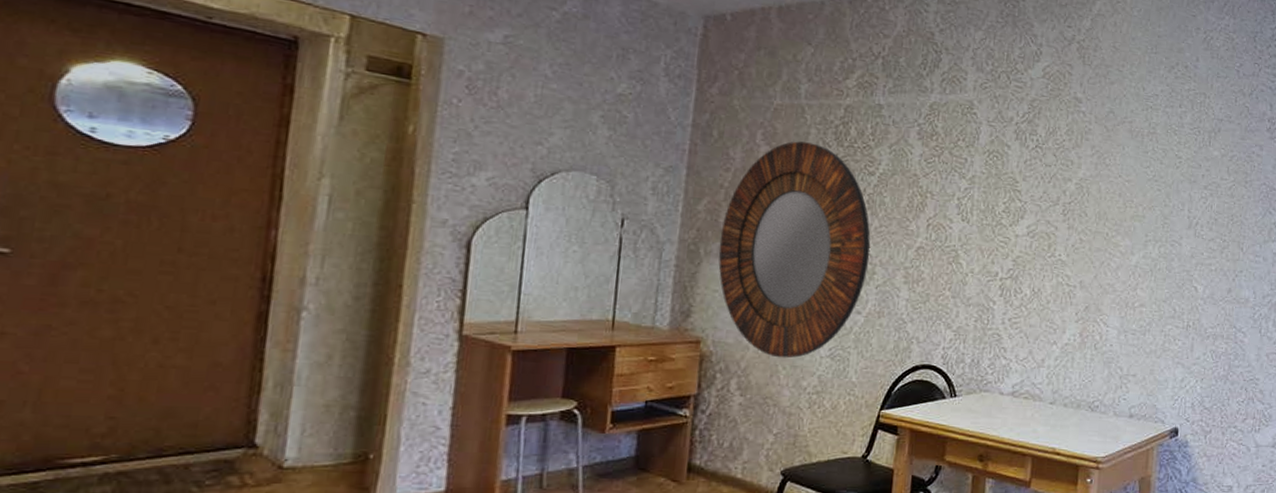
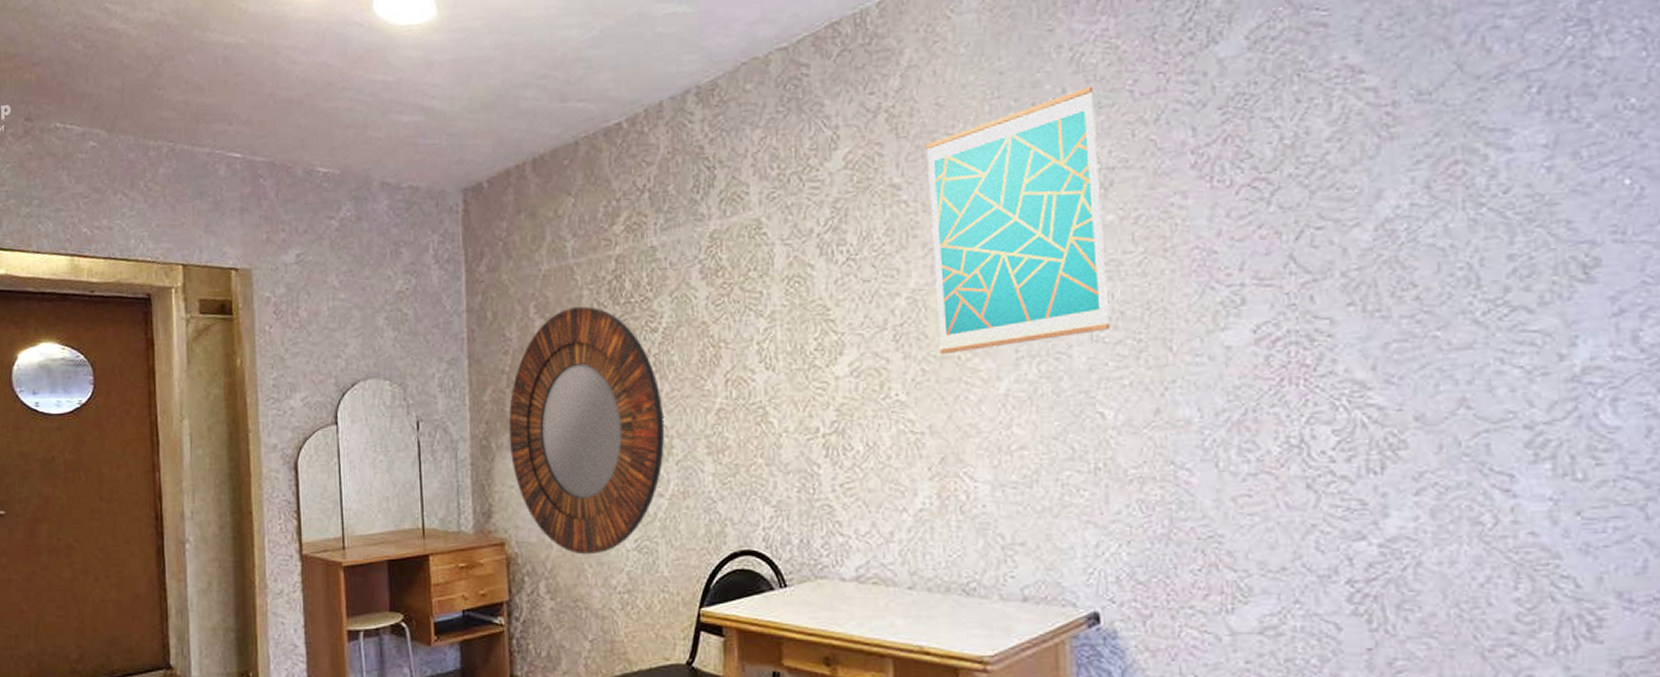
wall art: none [1094,60,1216,231] -> present [925,86,1111,355]

